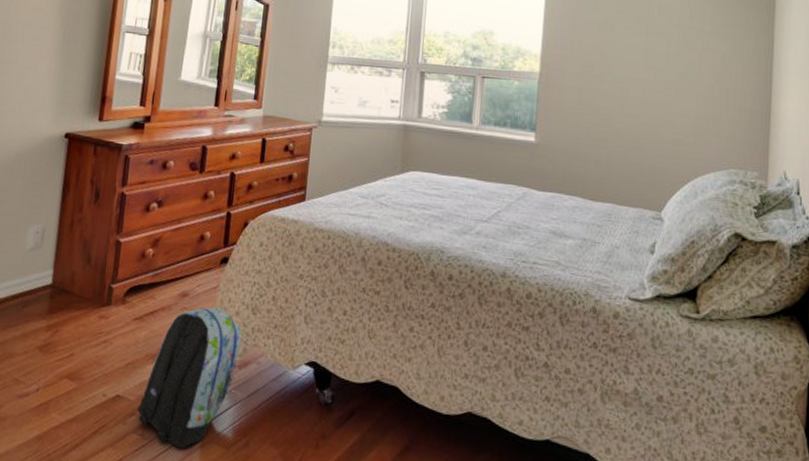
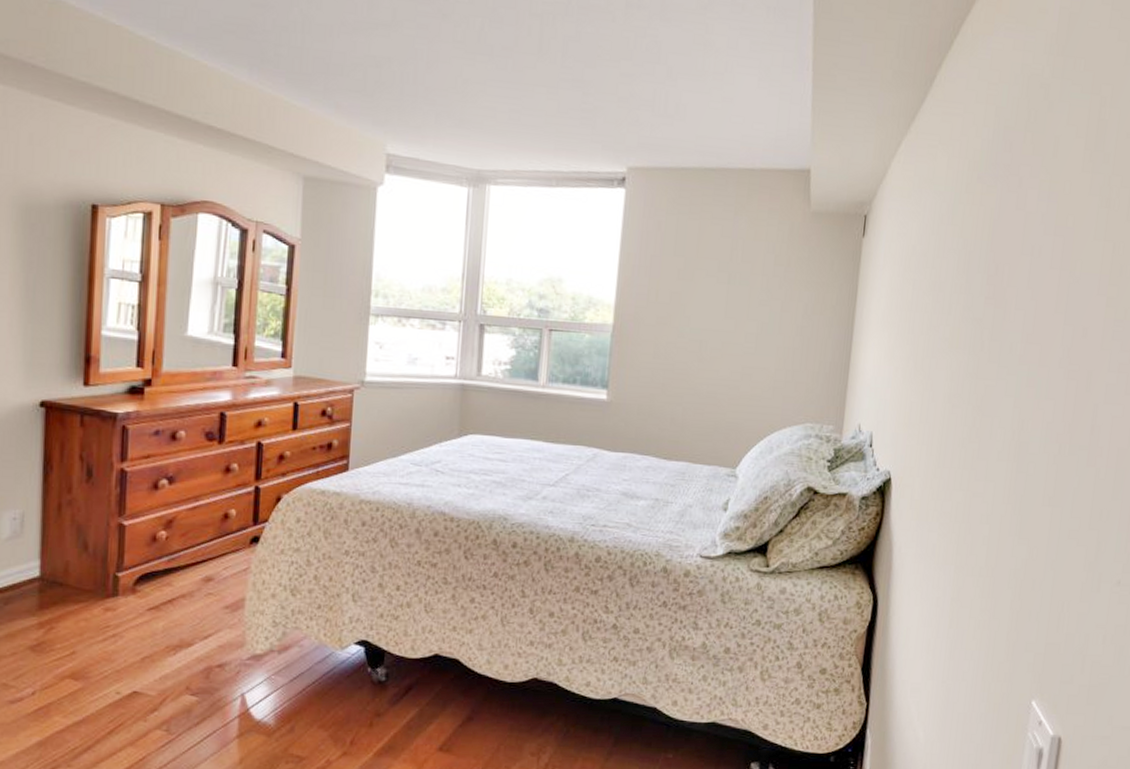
backpack: present [137,307,243,449] -> none [160,591,281,741]

